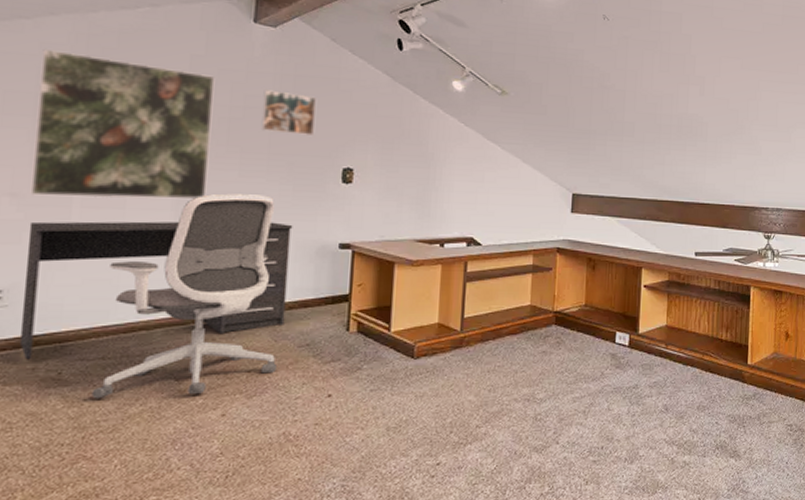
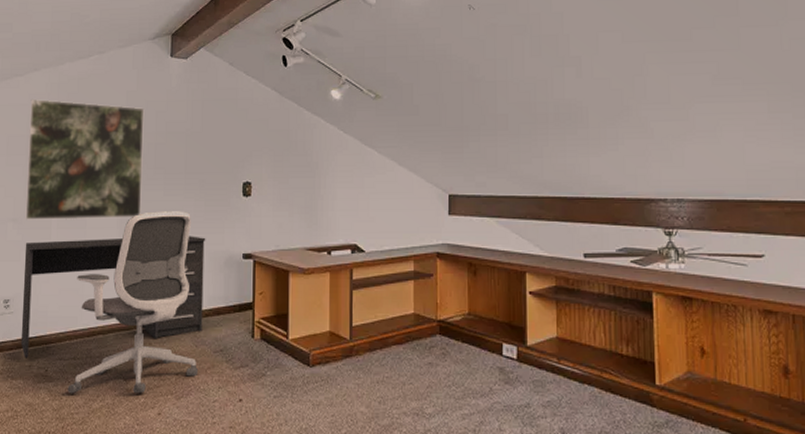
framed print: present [261,90,316,135] -> none [179,115,219,154]

